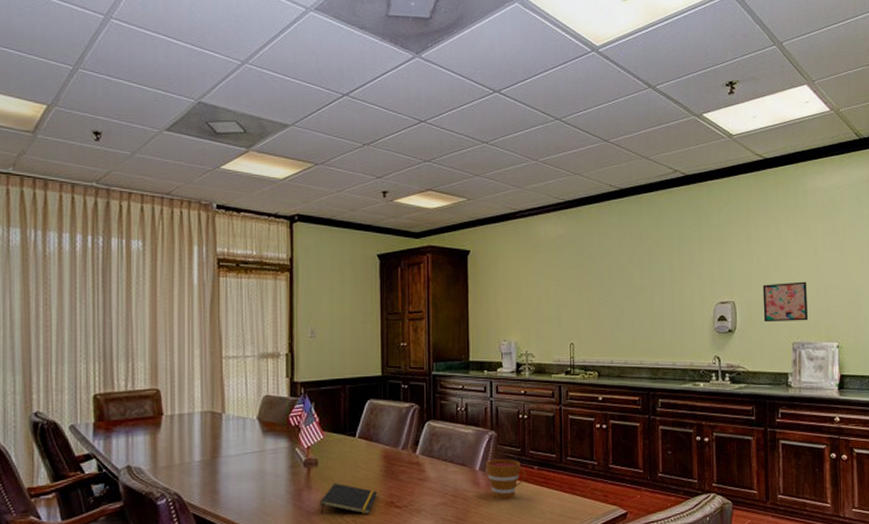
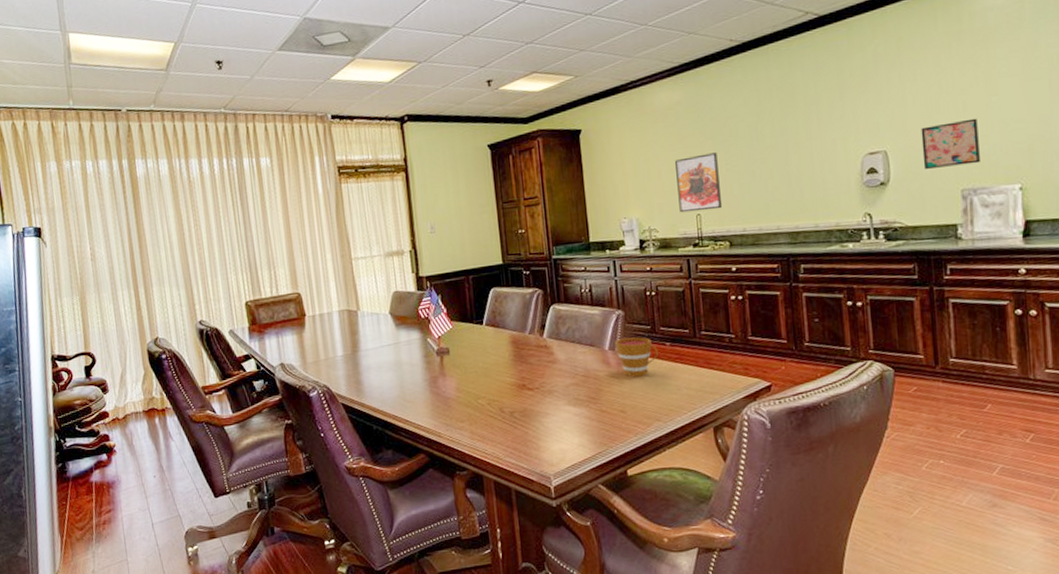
notepad: present [320,483,378,515] -> none [455,369,509,399]
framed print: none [554,287,594,341] -> present [675,152,723,213]

